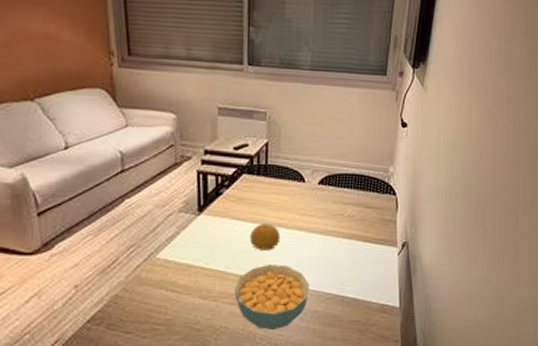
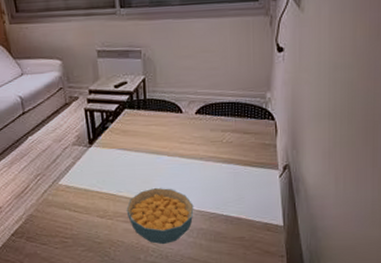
fruit: present [249,224,281,250] -> none [135,152,164,176]

